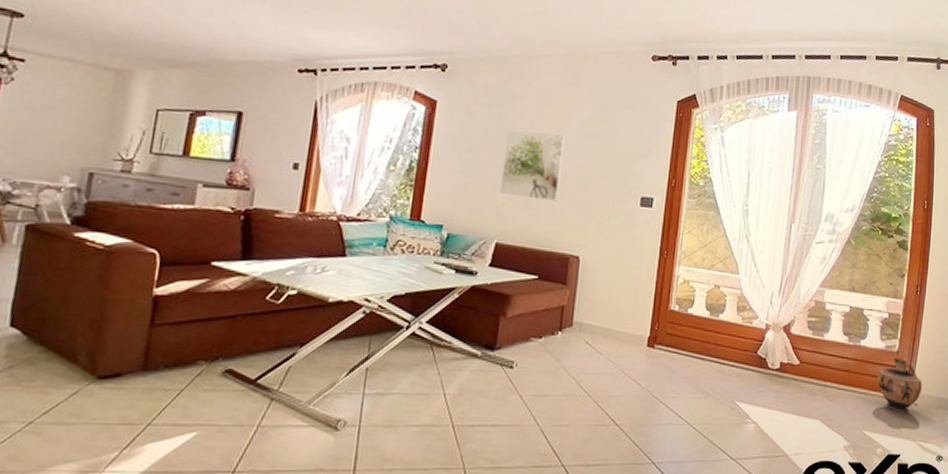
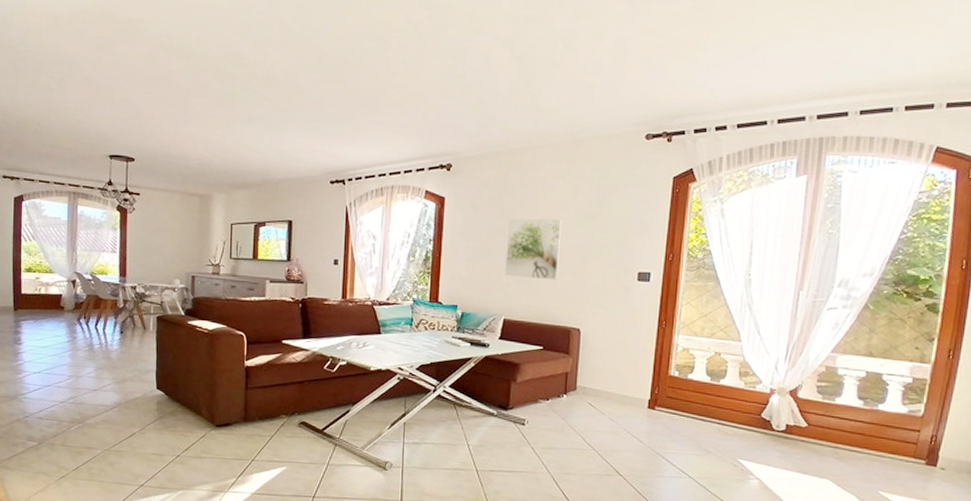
ceramic jug: present [877,357,923,413] -> none [896,422,952,477]

